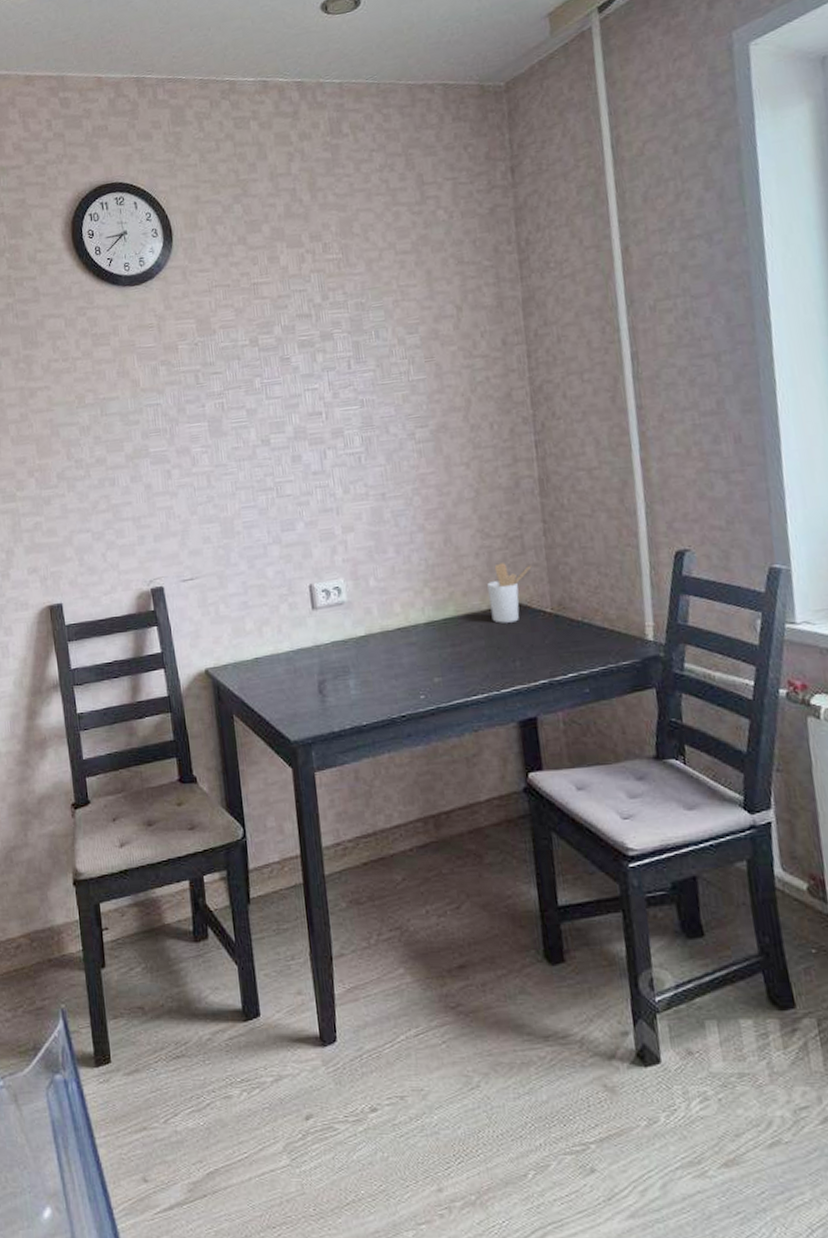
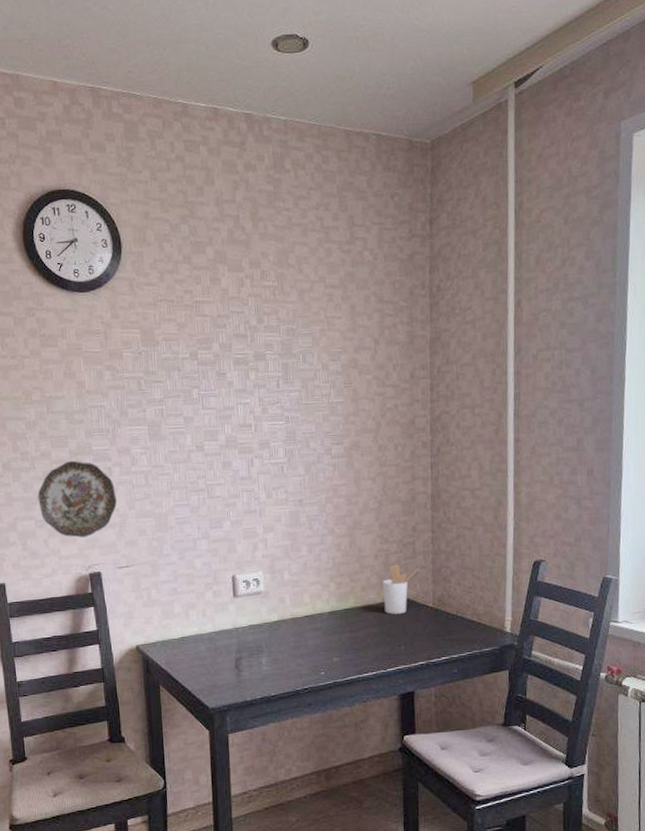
decorative plate: none [93,465,178,549] -> present [37,460,117,538]

